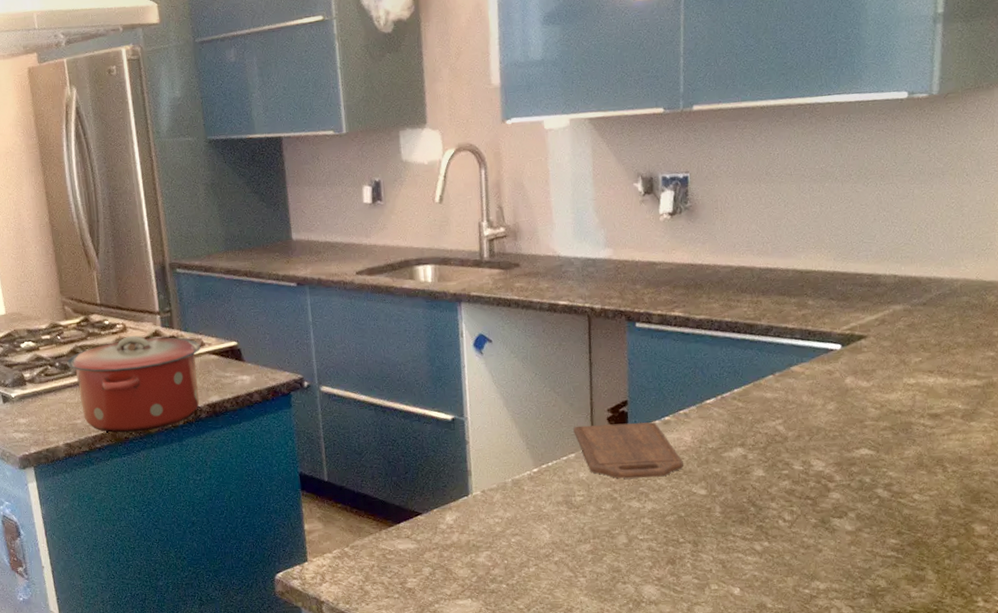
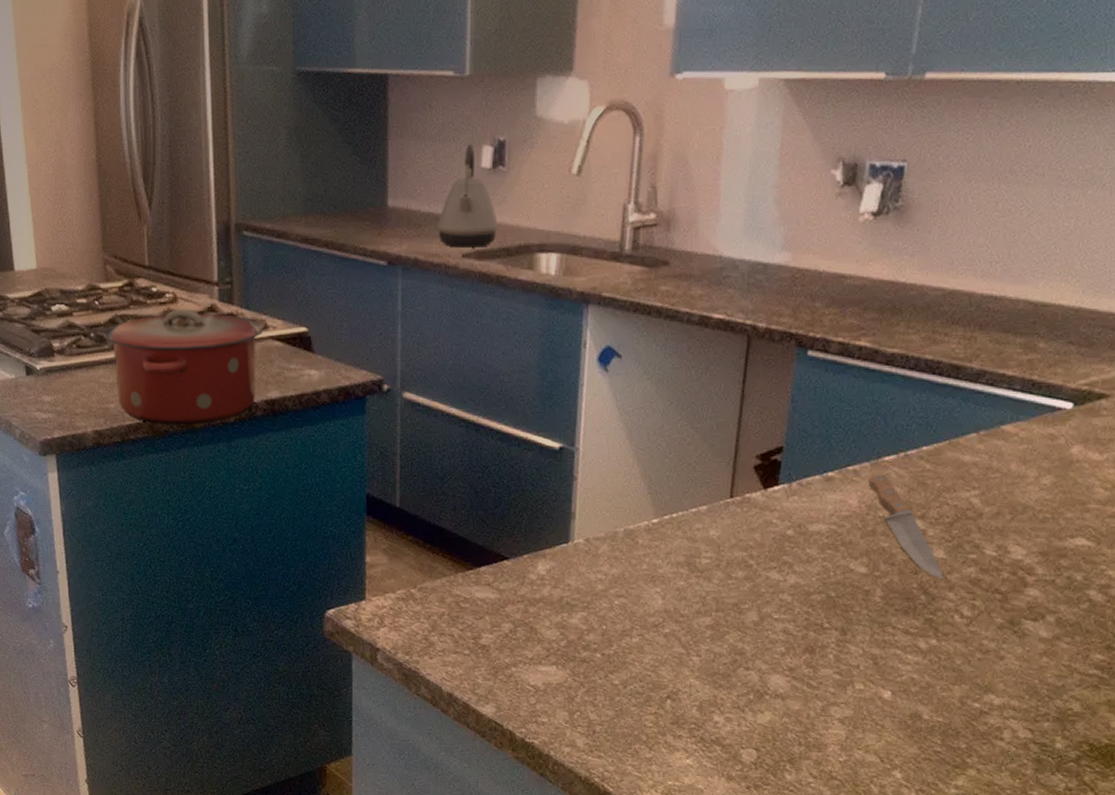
kettle: none [333,186,382,267] -> present [437,144,498,248]
cutting board: present [573,422,683,479] -> none [709,472,843,546]
knife: none [696,414,766,494] -> present [868,474,944,581]

